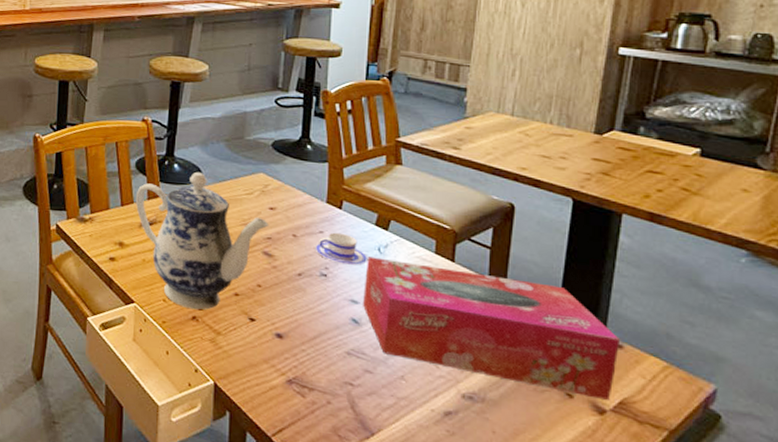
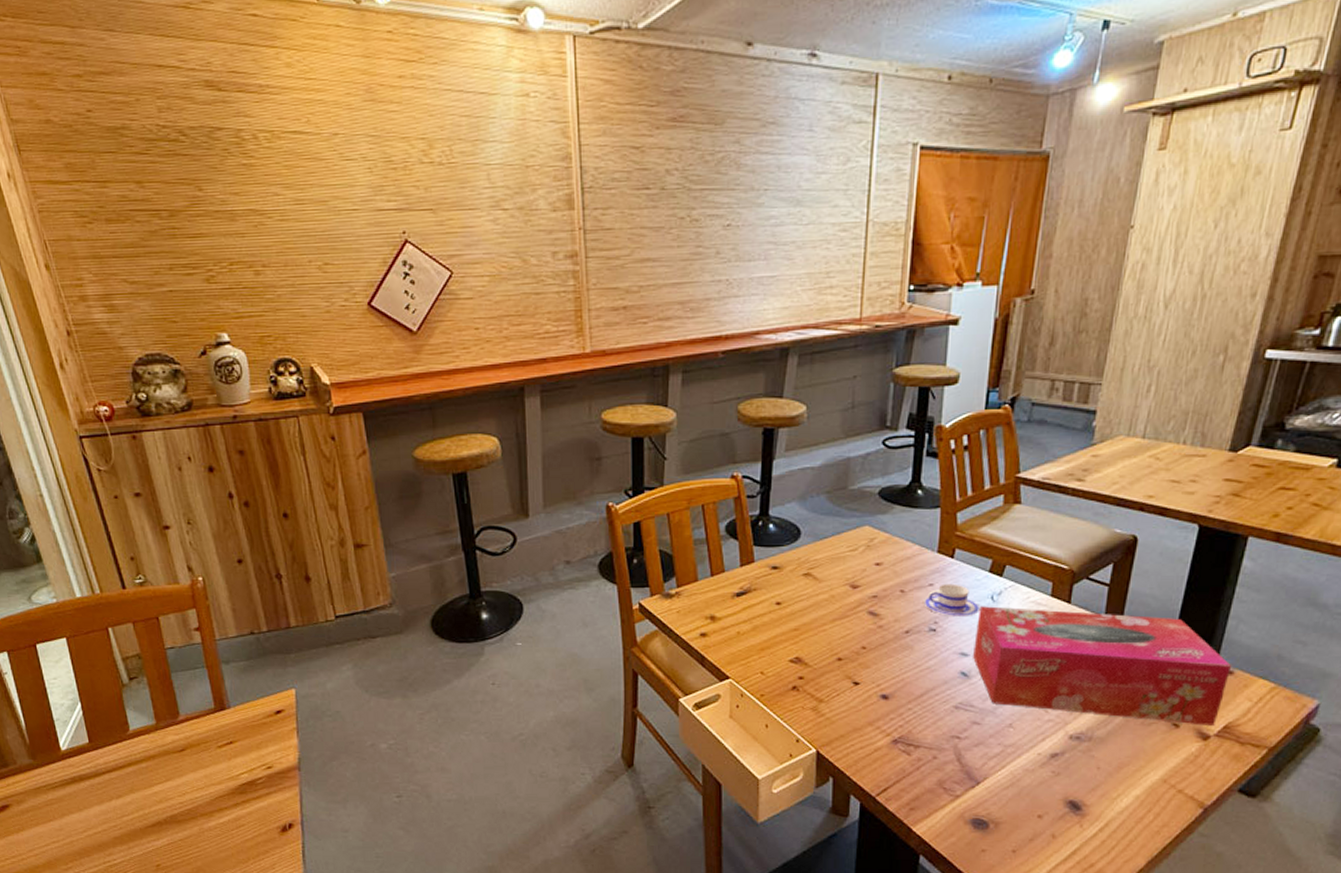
teapot: present [135,171,269,310] -> none [726,530,875,679]

